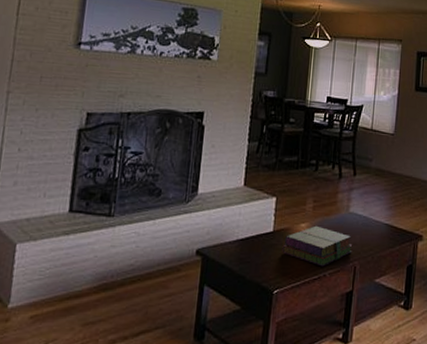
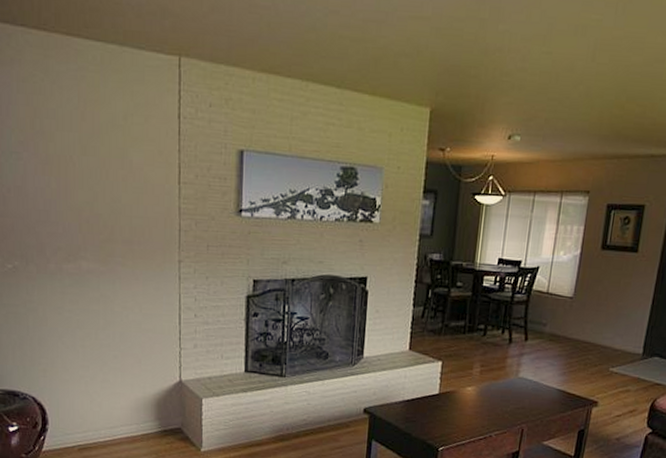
stack of books: present [282,225,353,267] -> none [447,389,521,428]

